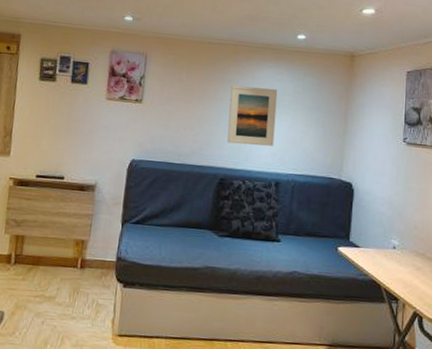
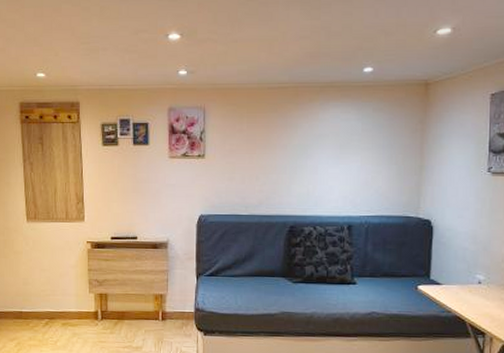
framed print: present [227,85,278,146] -> none [294,129,345,190]

